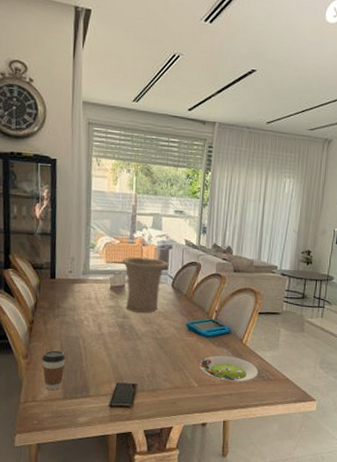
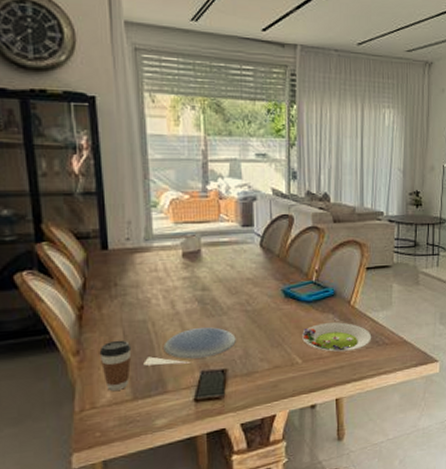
plate: none [74,348,146,375] -> present [143,327,236,366]
vase: present [122,257,169,314] -> none [195,214,254,283]

